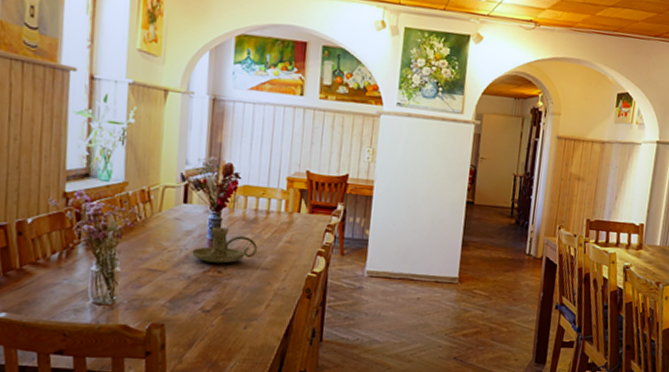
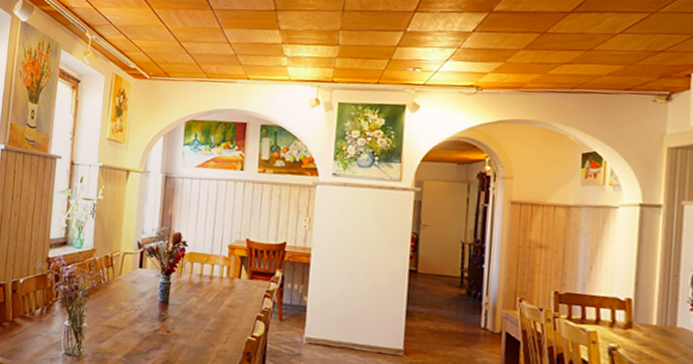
candle holder: present [192,226,258,264] -> none [145,289,202,324]

